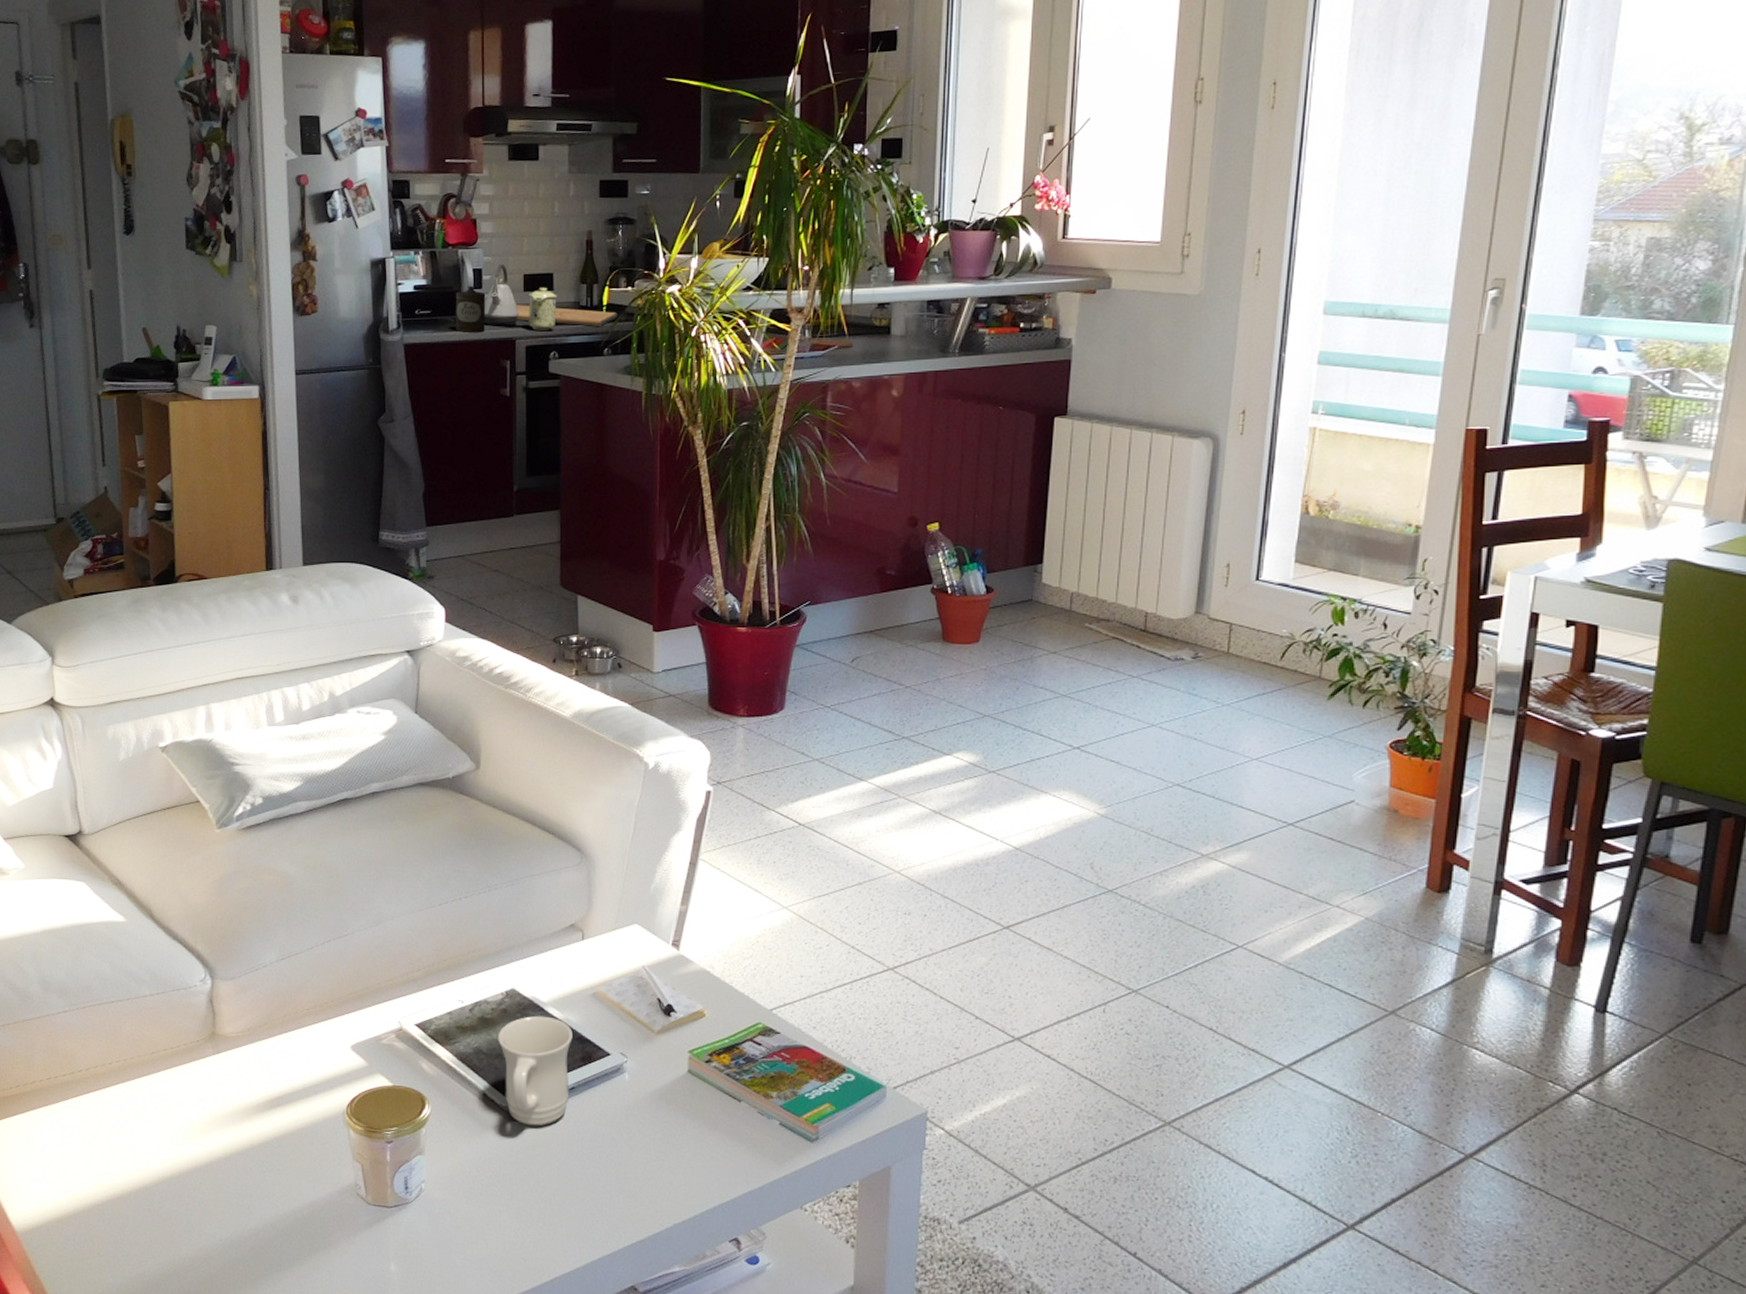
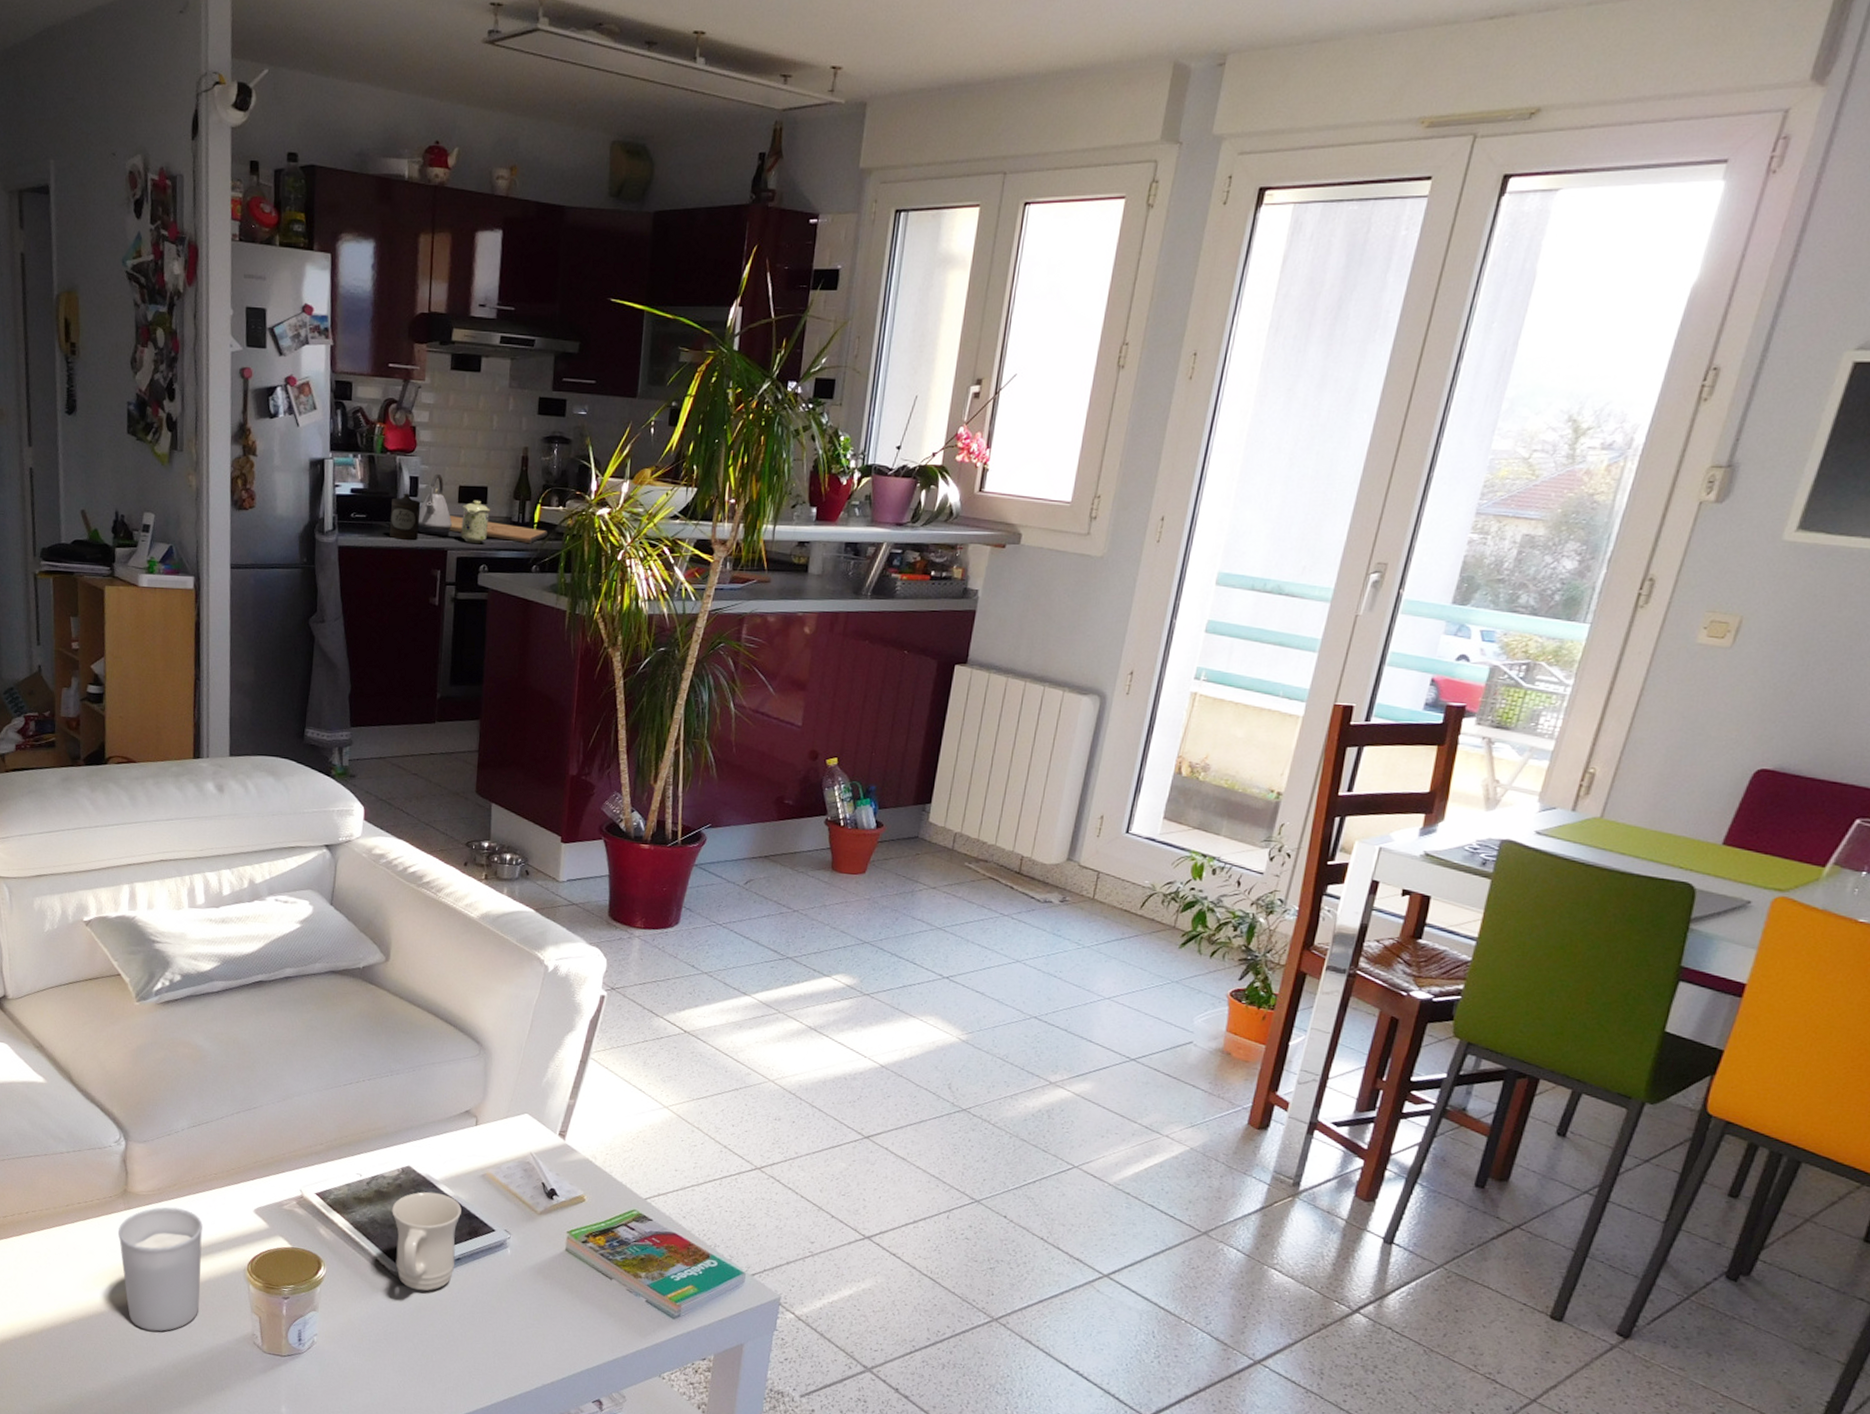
candle holder: none [208,1048,297,1187] -> present [118,1207,203,1332]

